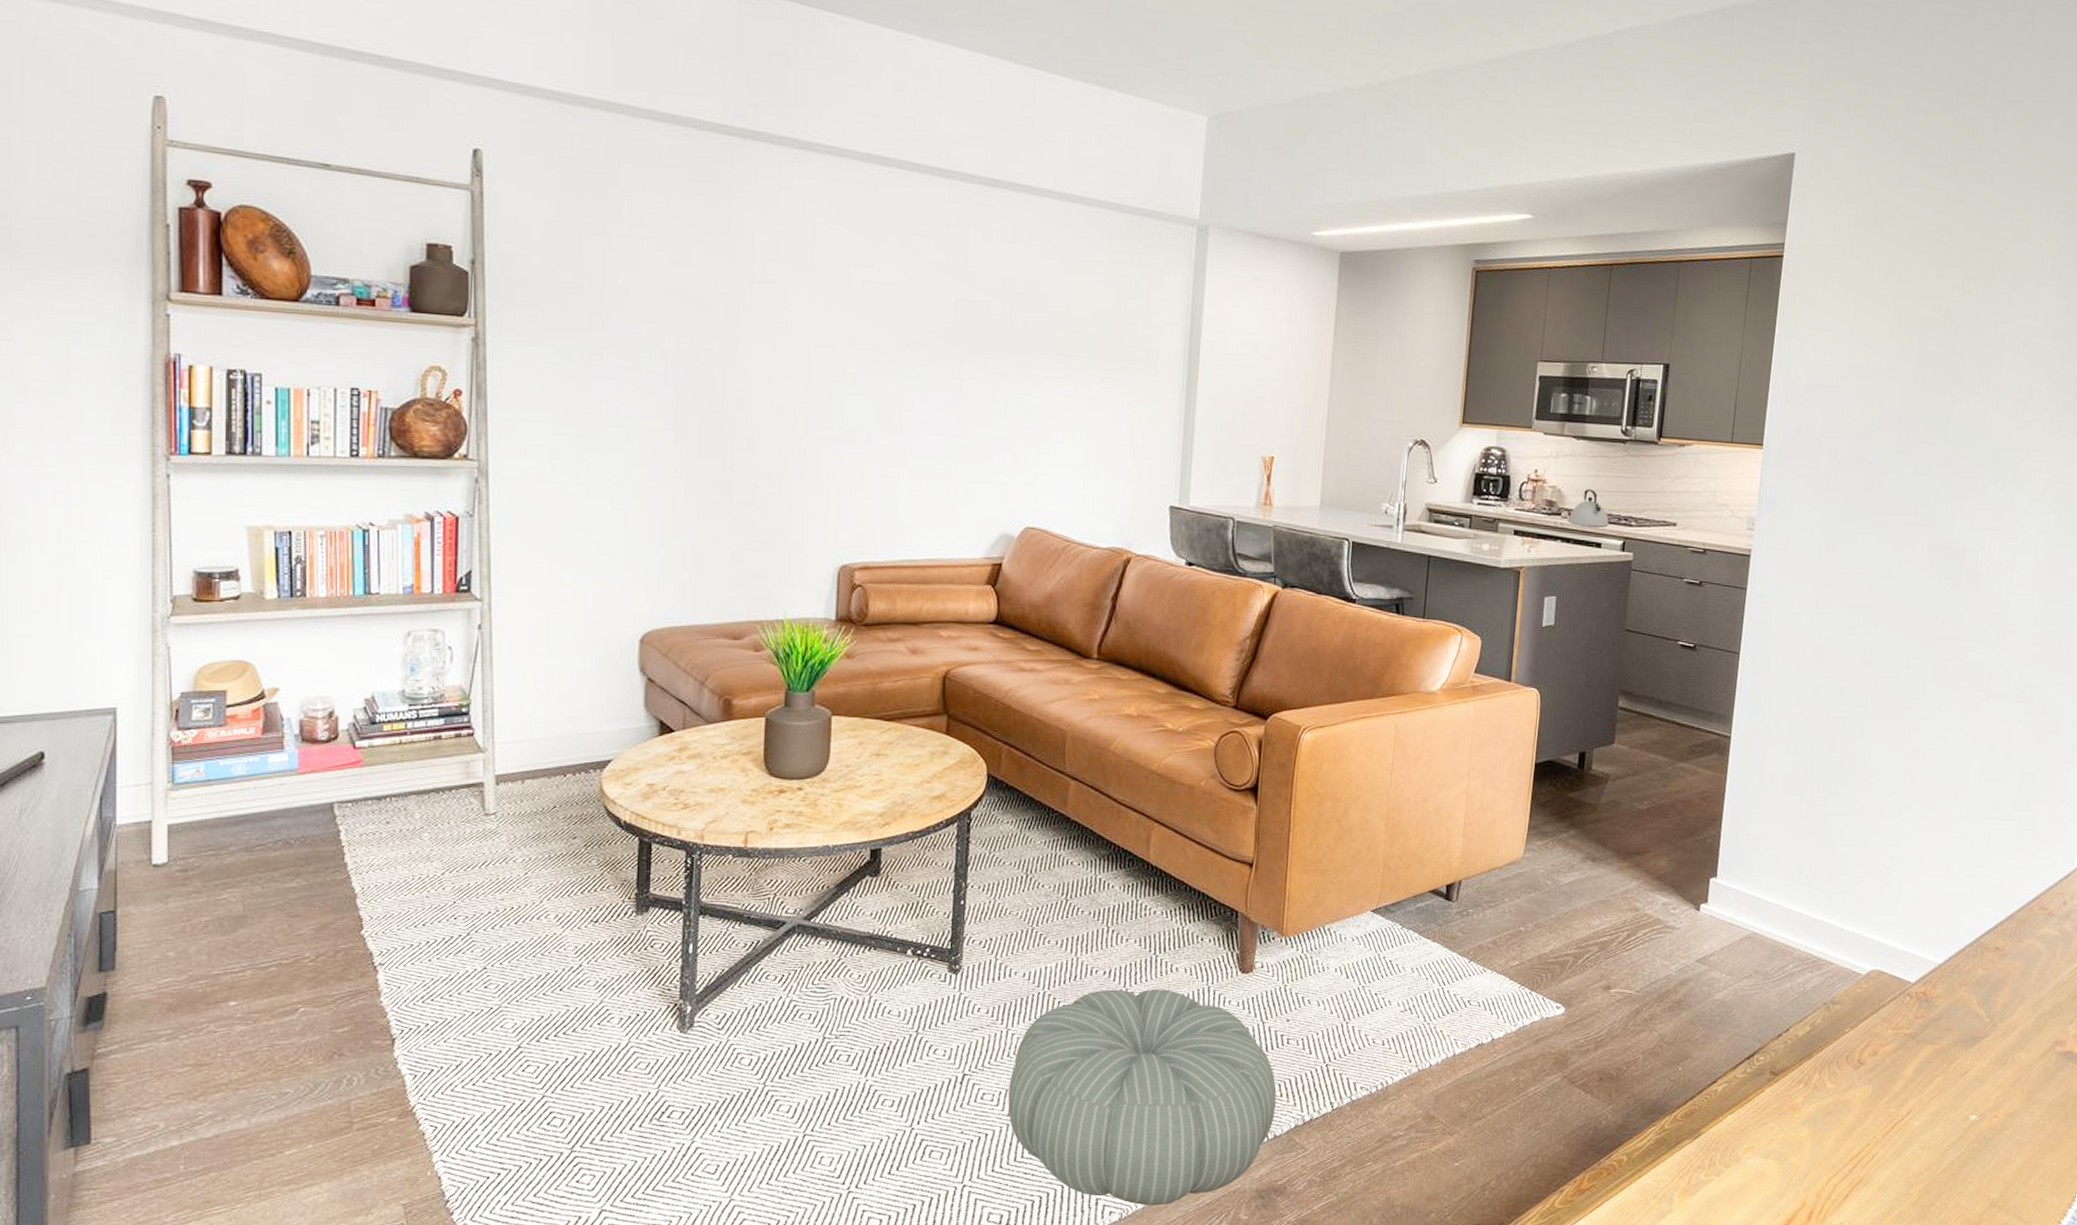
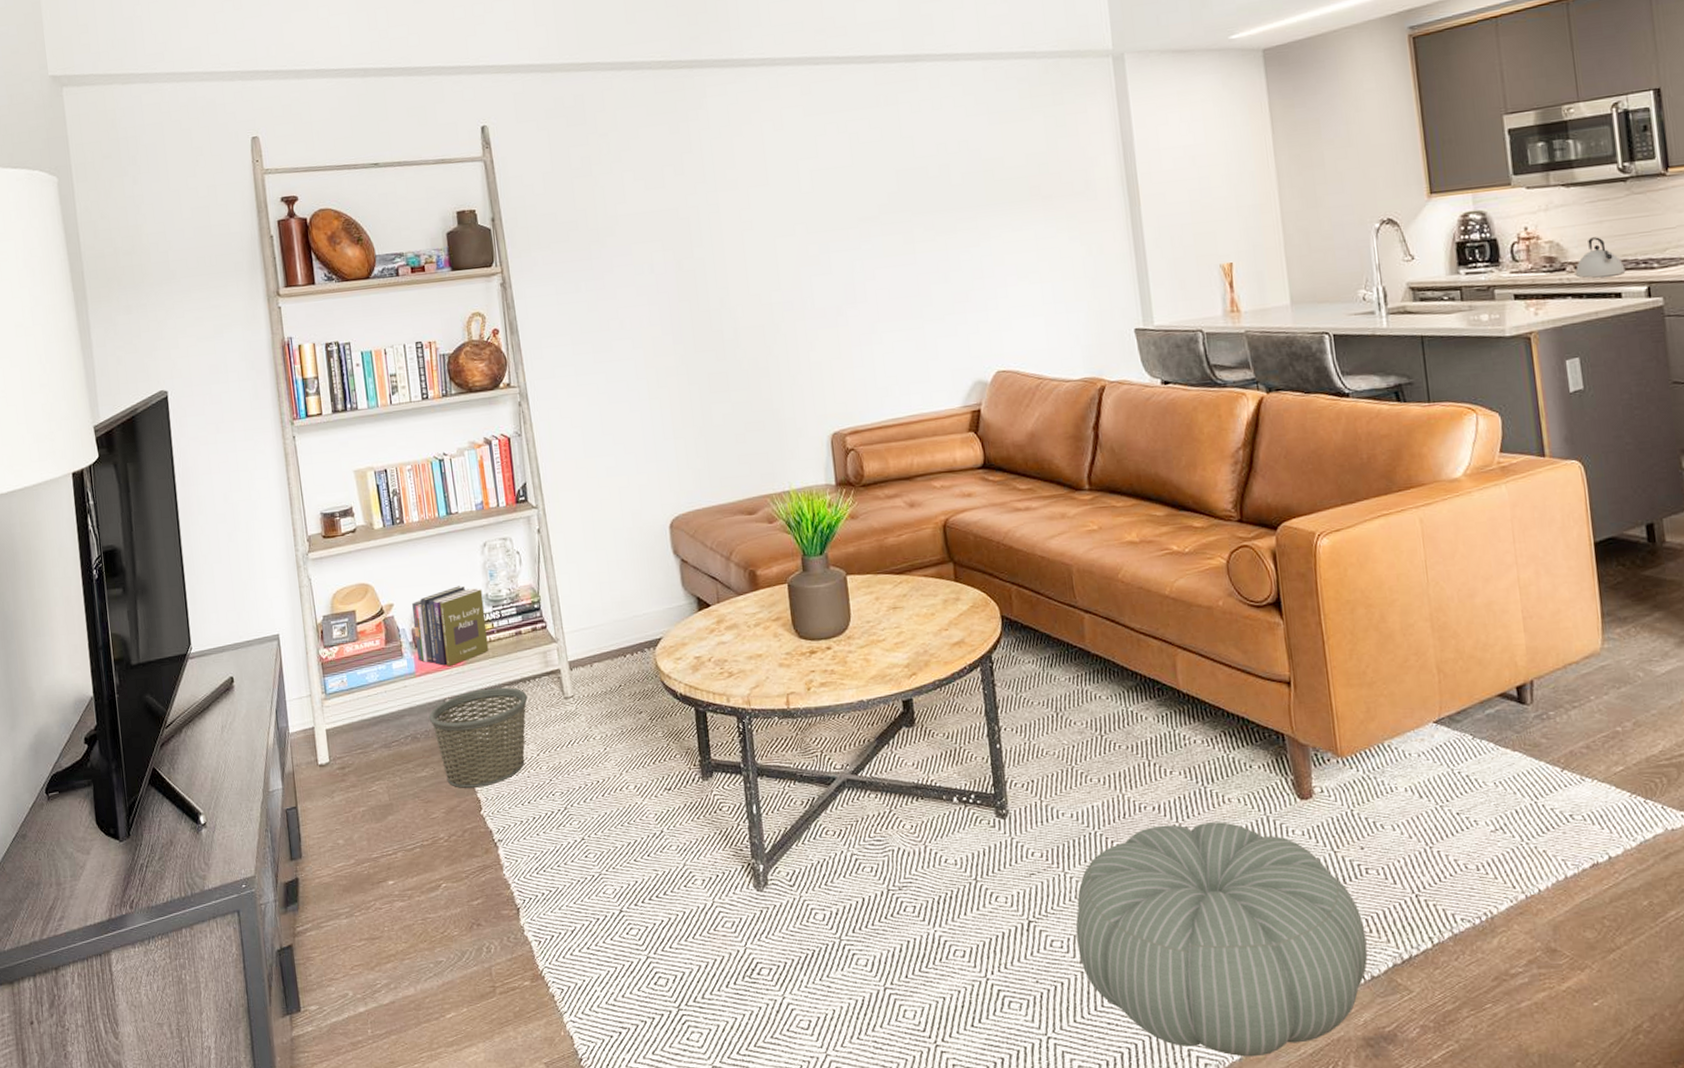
books: none [304,677,398,767] -> present [412,586,489,667]
basket: none [308,795,439,904] -> present [428,687,528,788]

